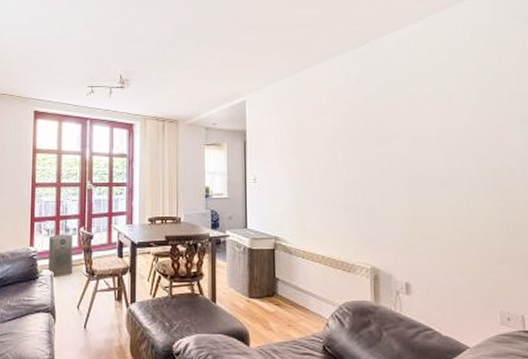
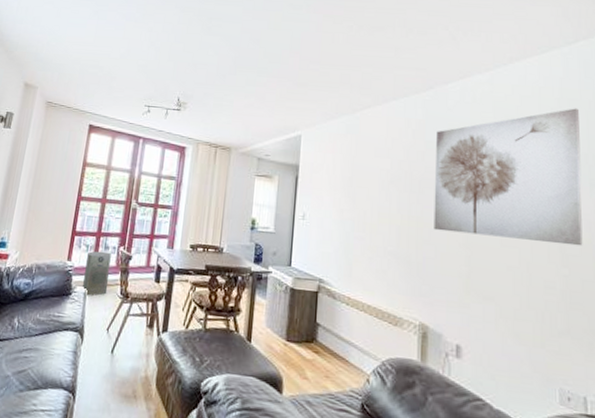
wall art: none [375,49,516,180] -> present [433,108,583,246]

